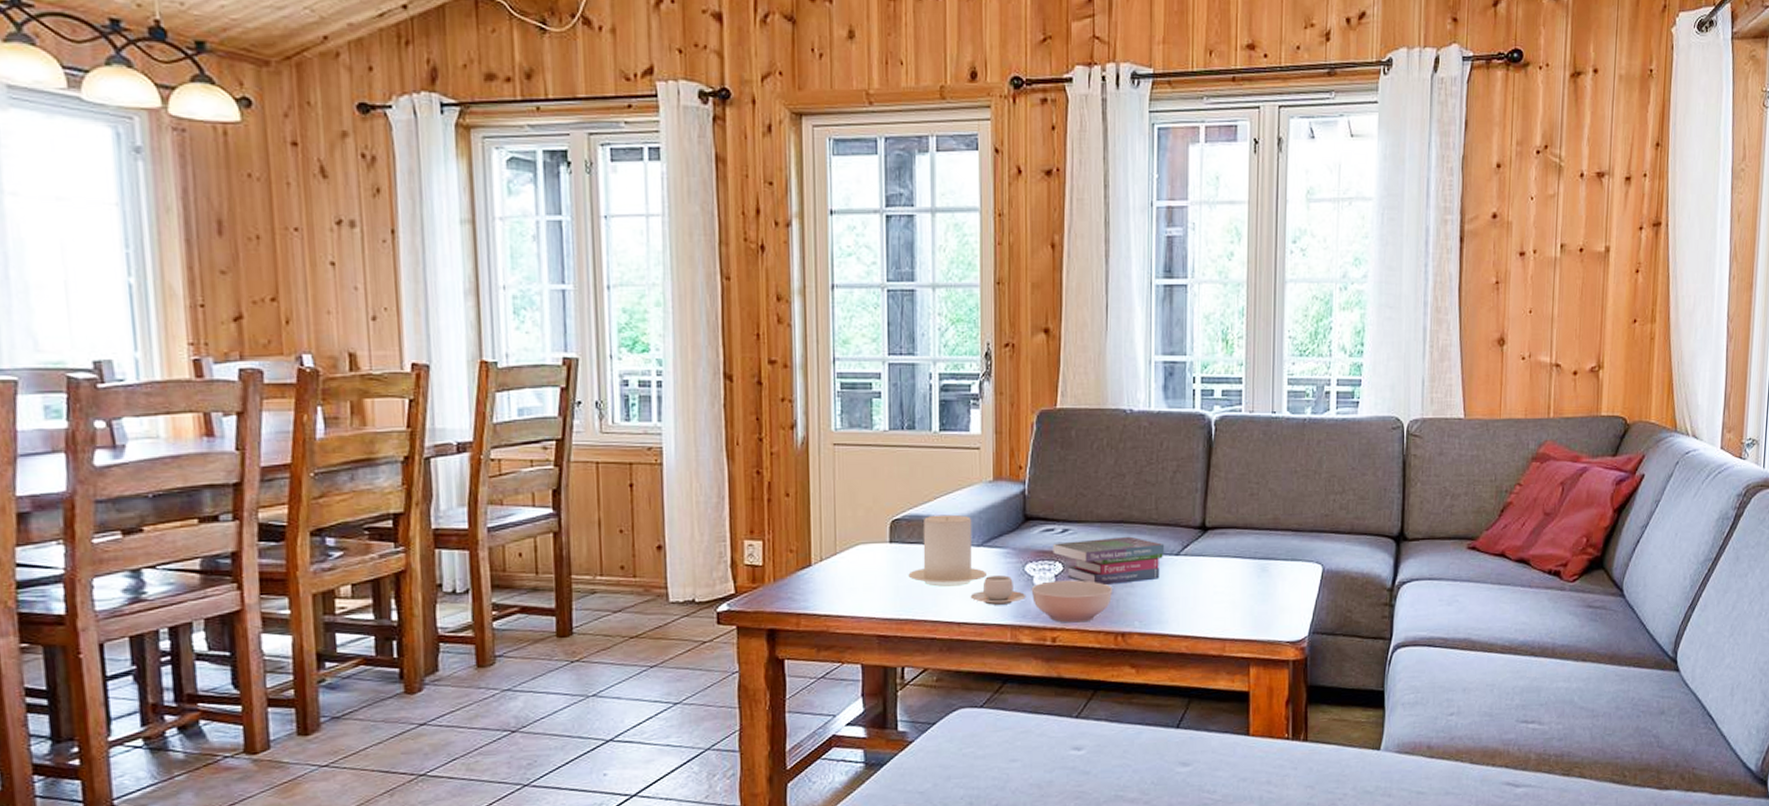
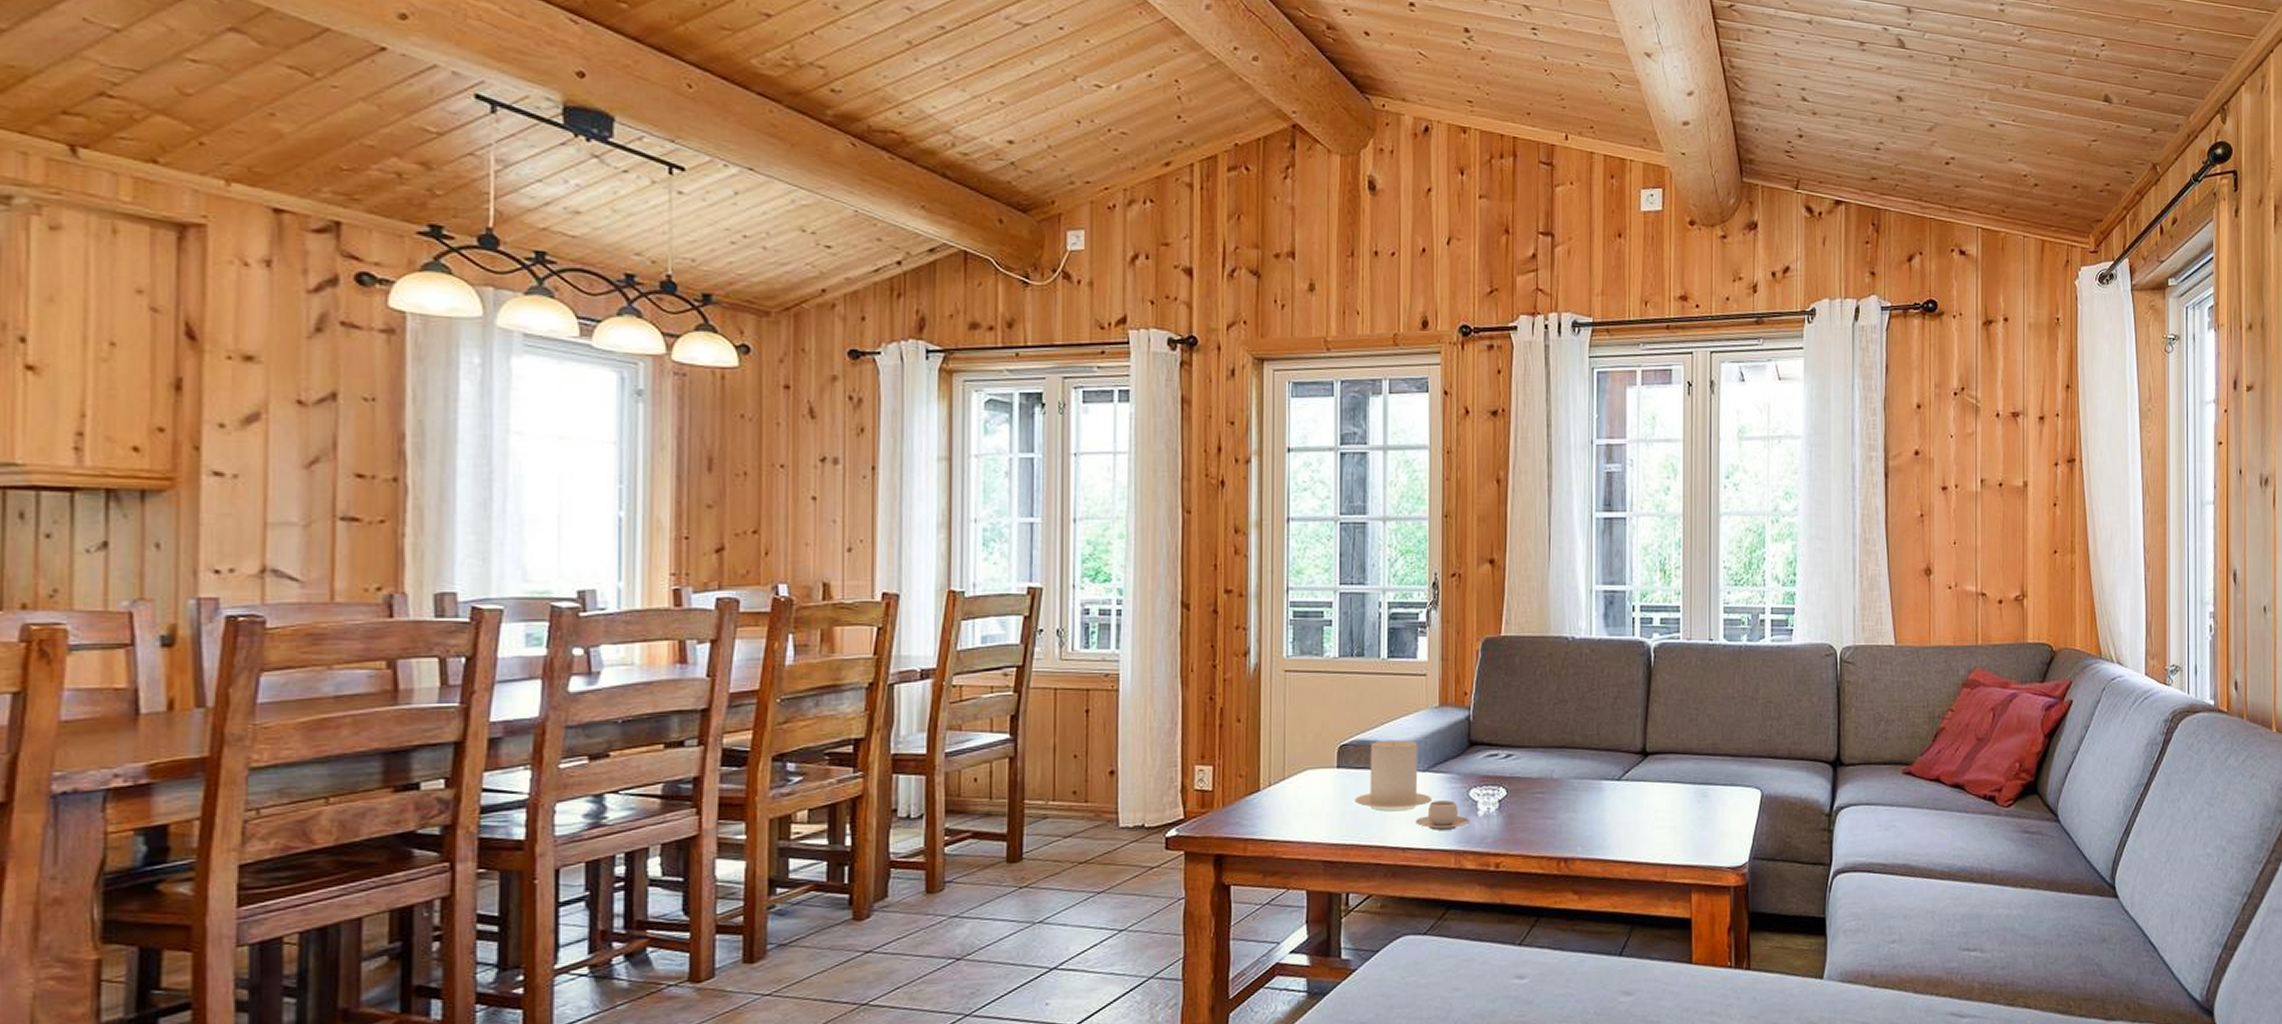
bowl: present [1031,580,1113,623] -> none [1475,805,1556,849]
books: present [1053,536,1165,585] -> none [1496,761,1606,810]

